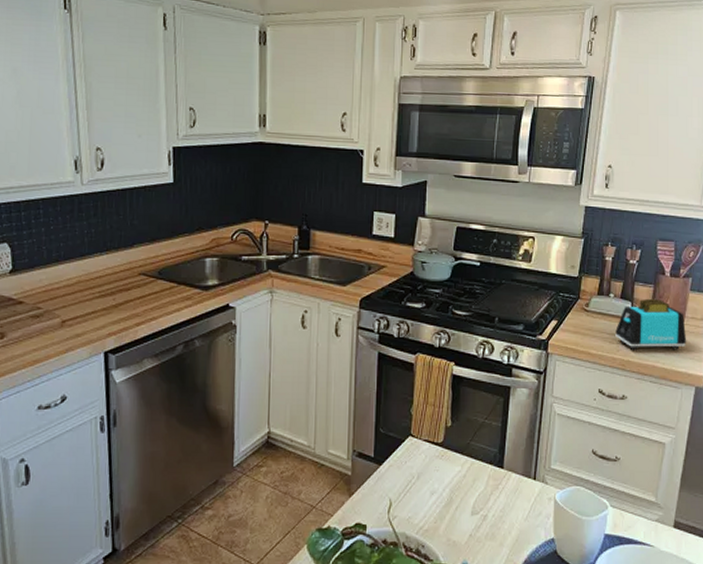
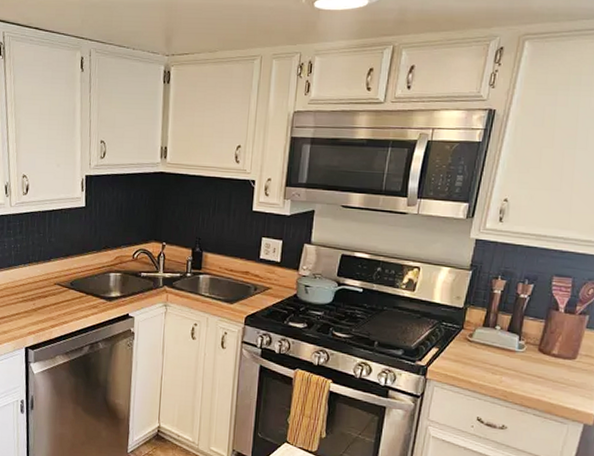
toaster: present [615,298,687,351] -> none [499,333,578,386]

